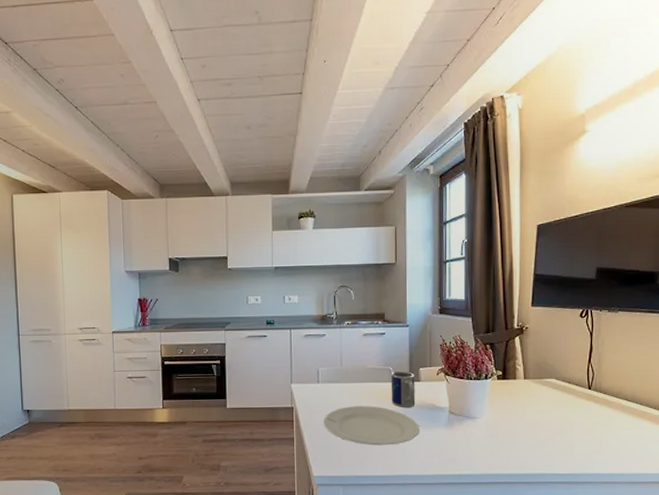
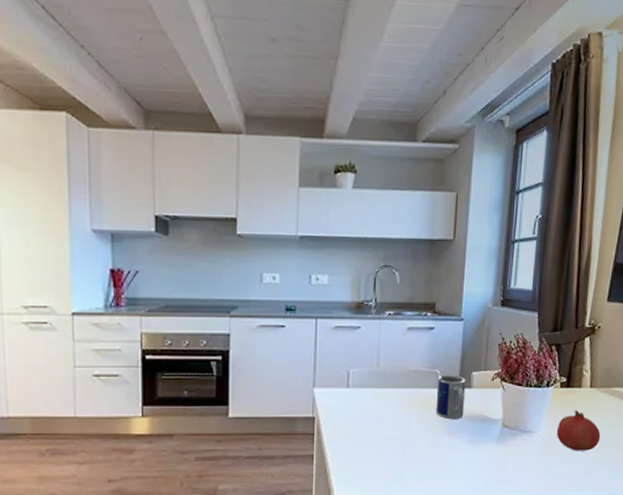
plate: present [324,406,420,446] -> none [352,416,467,464]
fruit: none [497,399,538,434] -> present [556,410,601,451]

